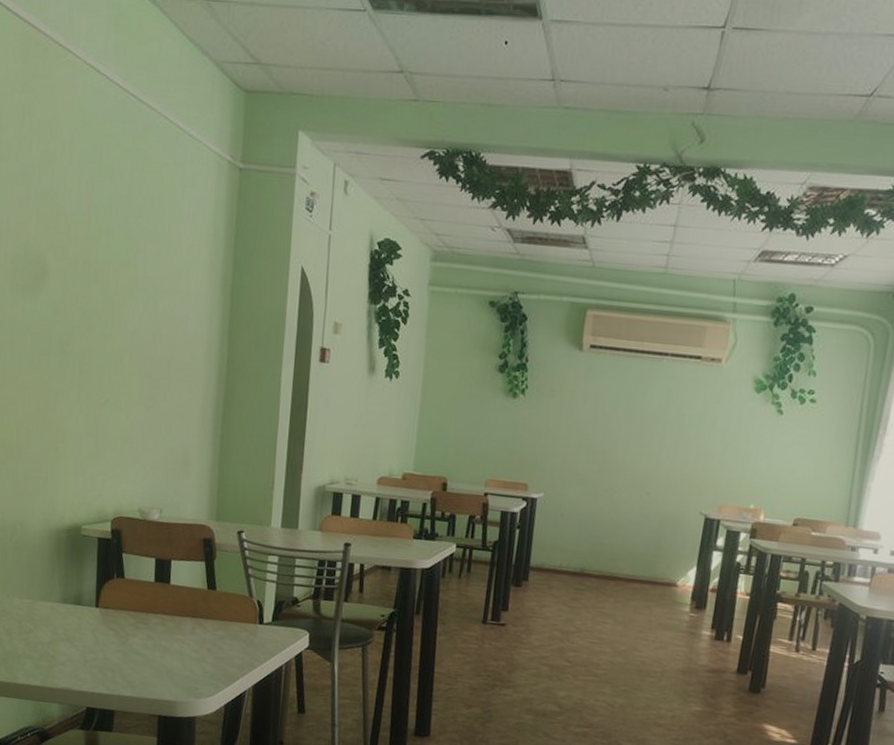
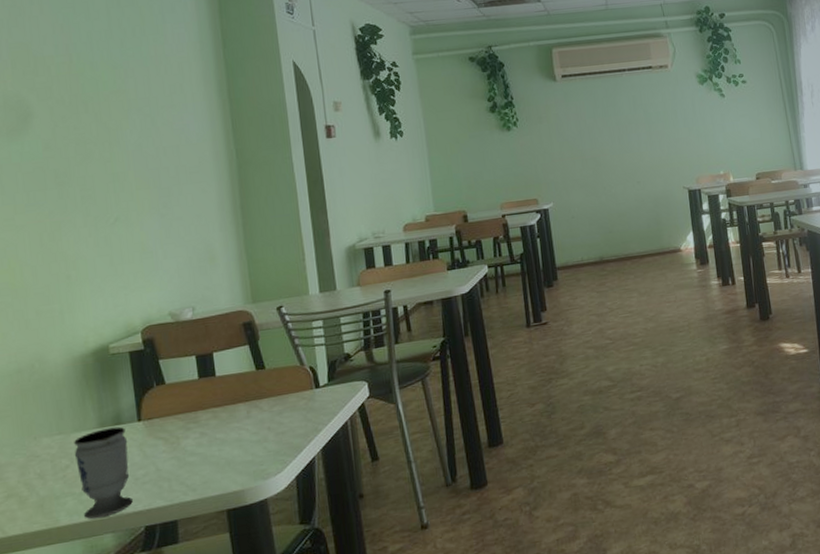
cup: none [38,604,84,687] -> present [74,426,133,519]

